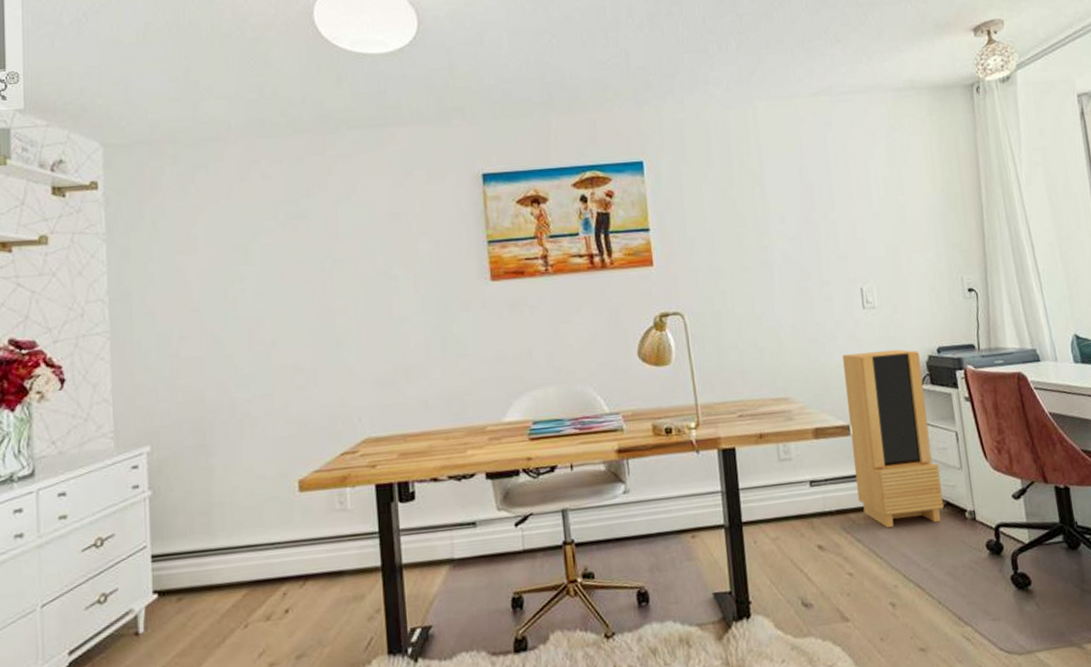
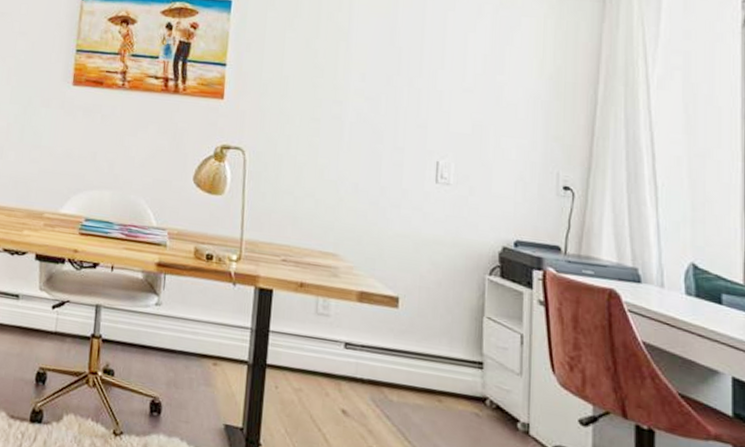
storage cabinet: present [842,349,944,529] -> none [394,225,494,423]

